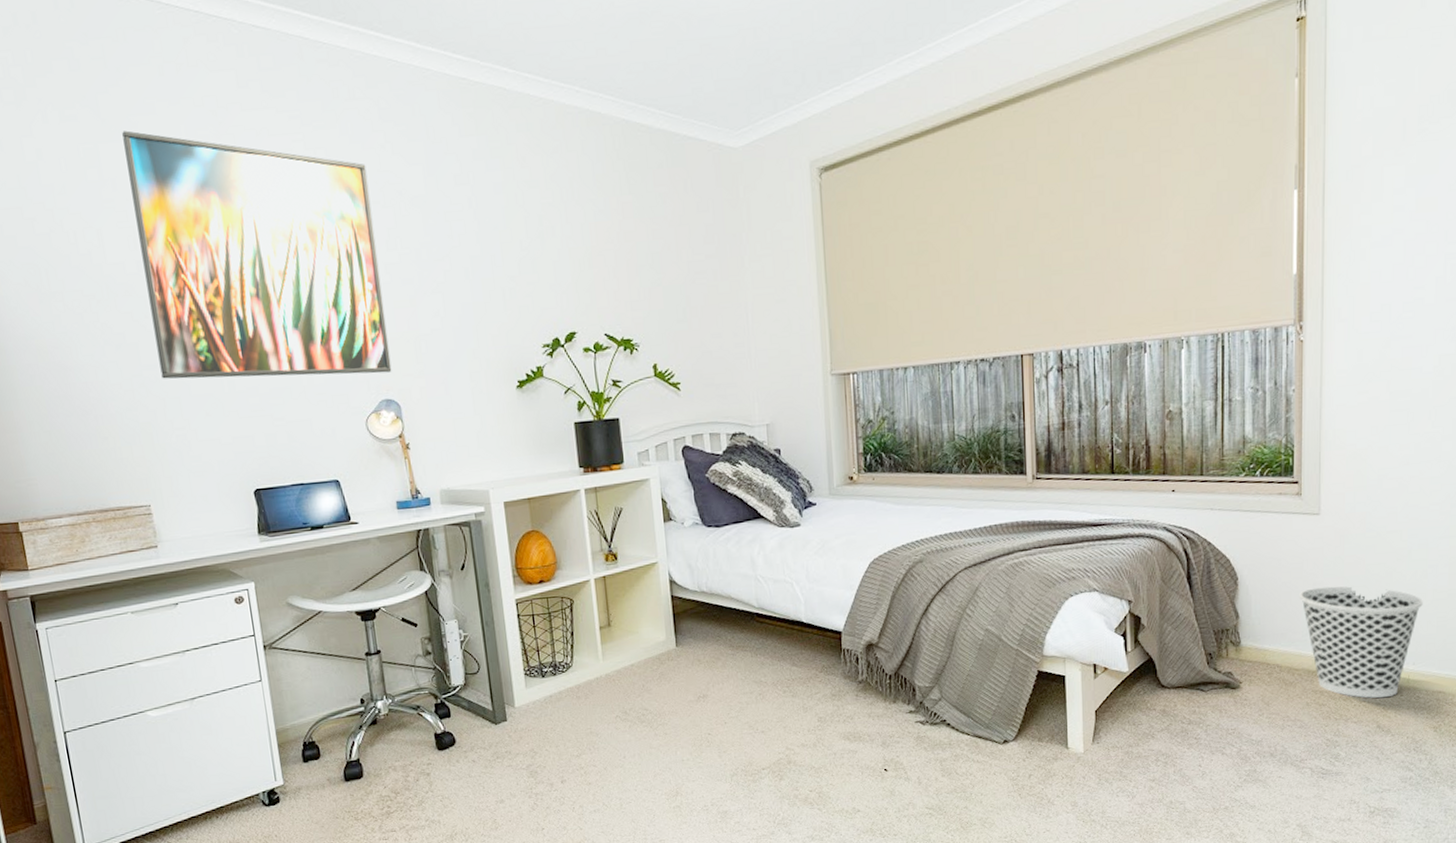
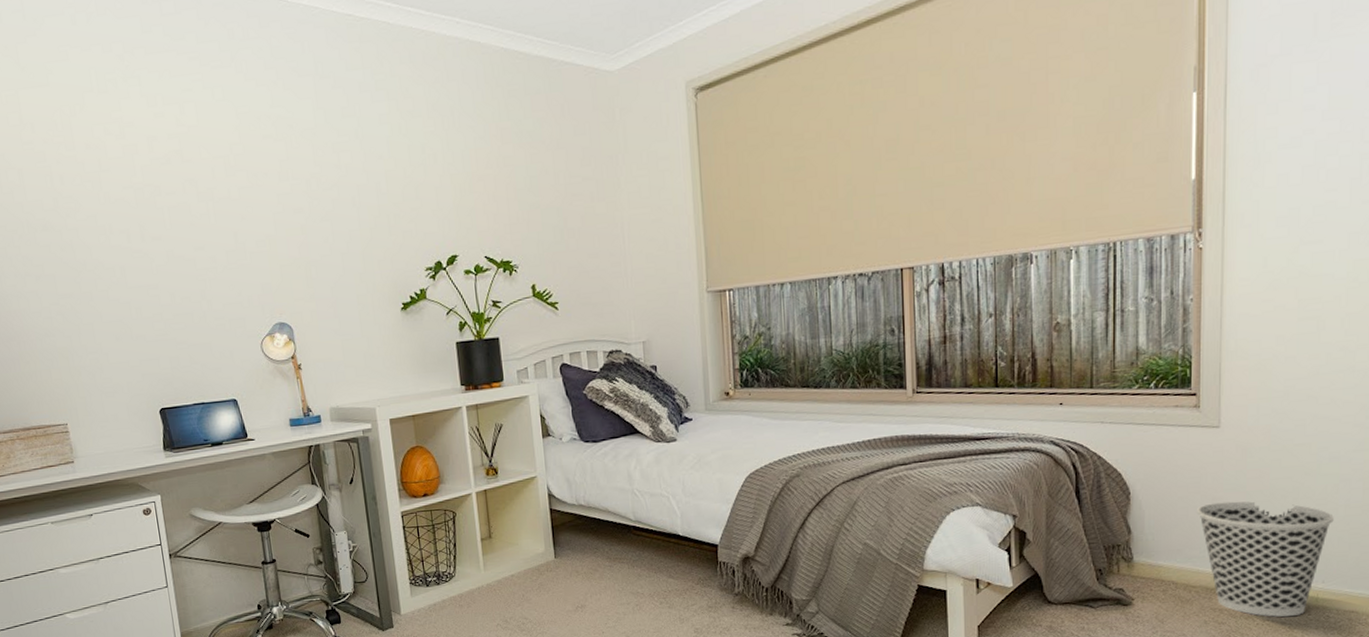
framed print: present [122,130,392,379] -> none [39,77,285,307]

